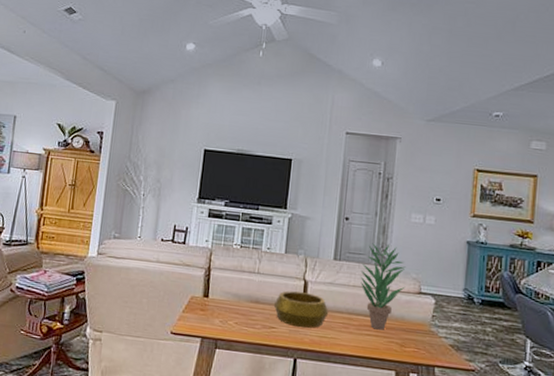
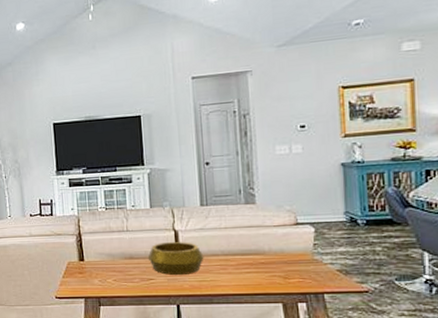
potted plant: present [360,243,406,330] -> none [229,182,280,266]

